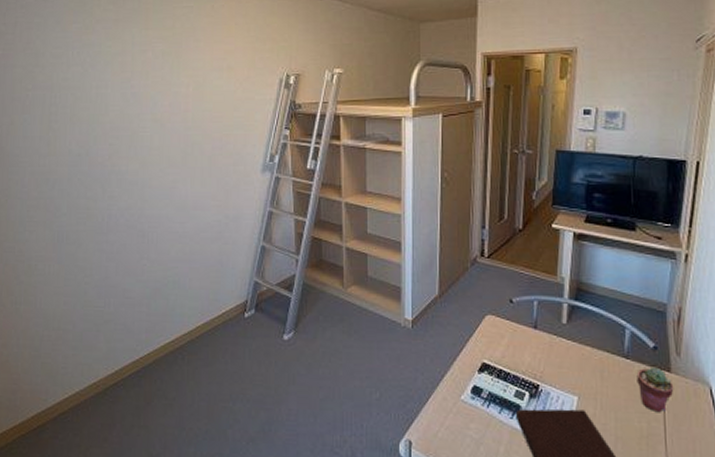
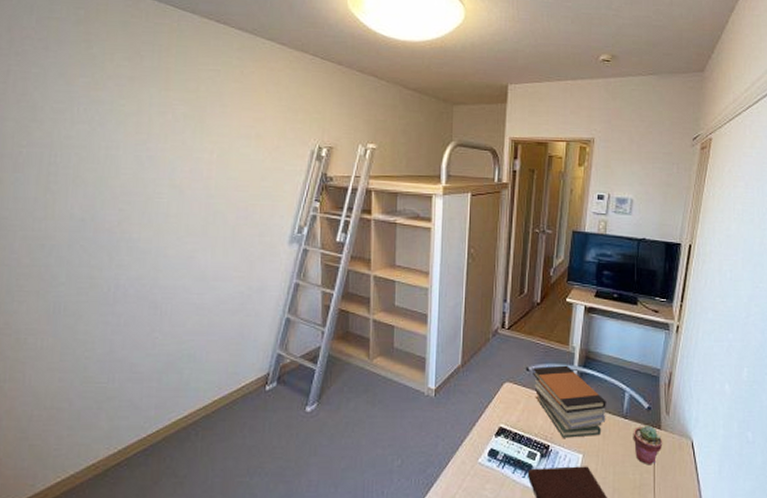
book stack: none [517,297,604,378] -> present [533,365,606,438]

